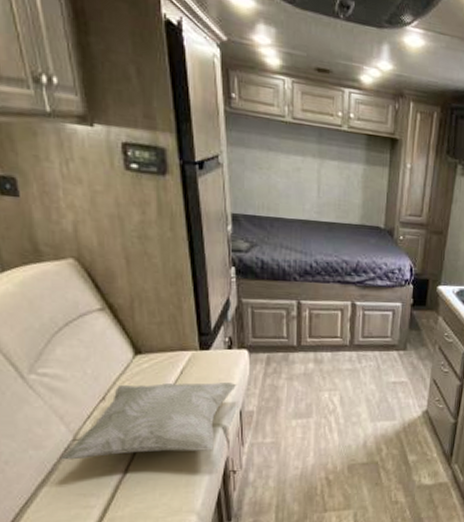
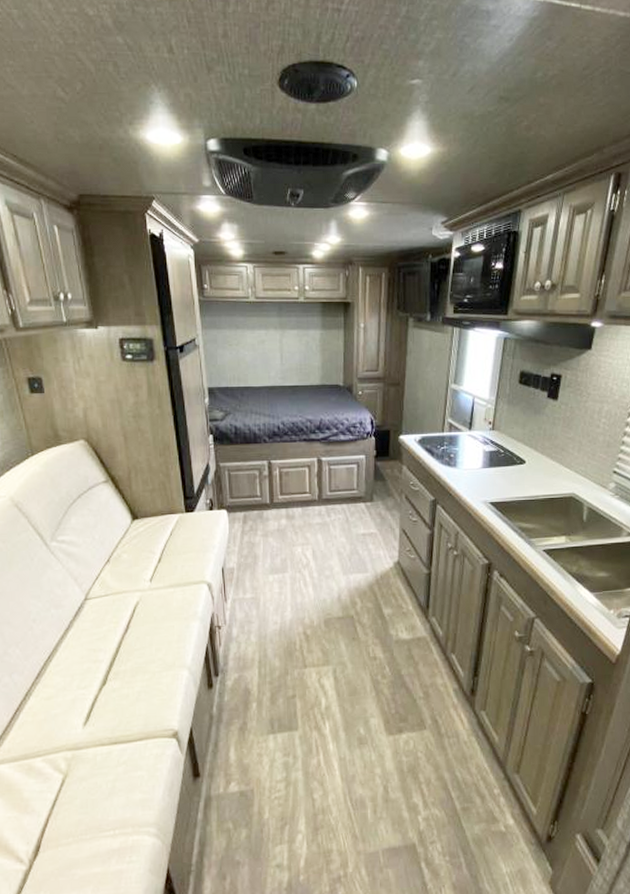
decorative pillow: present [61,383,236,460] -> none [76,542,218,618]

